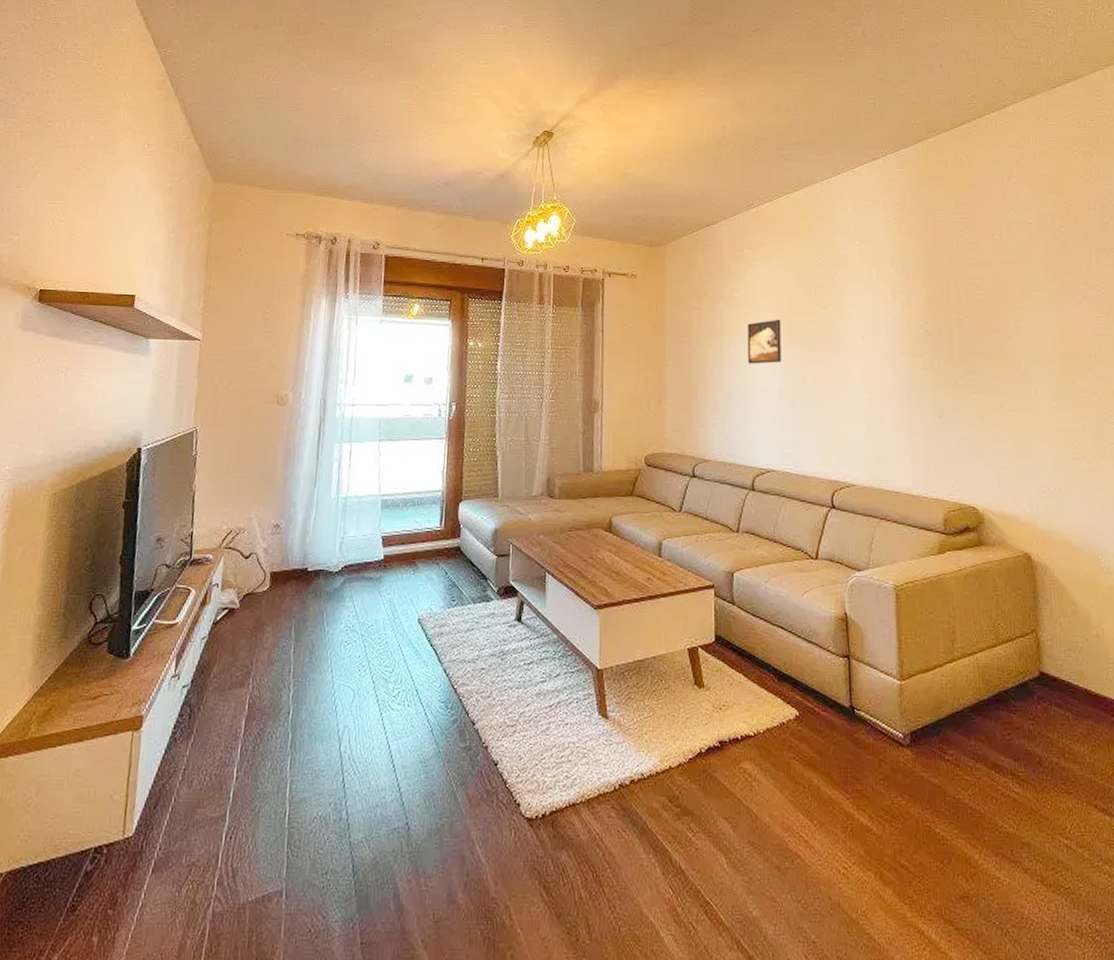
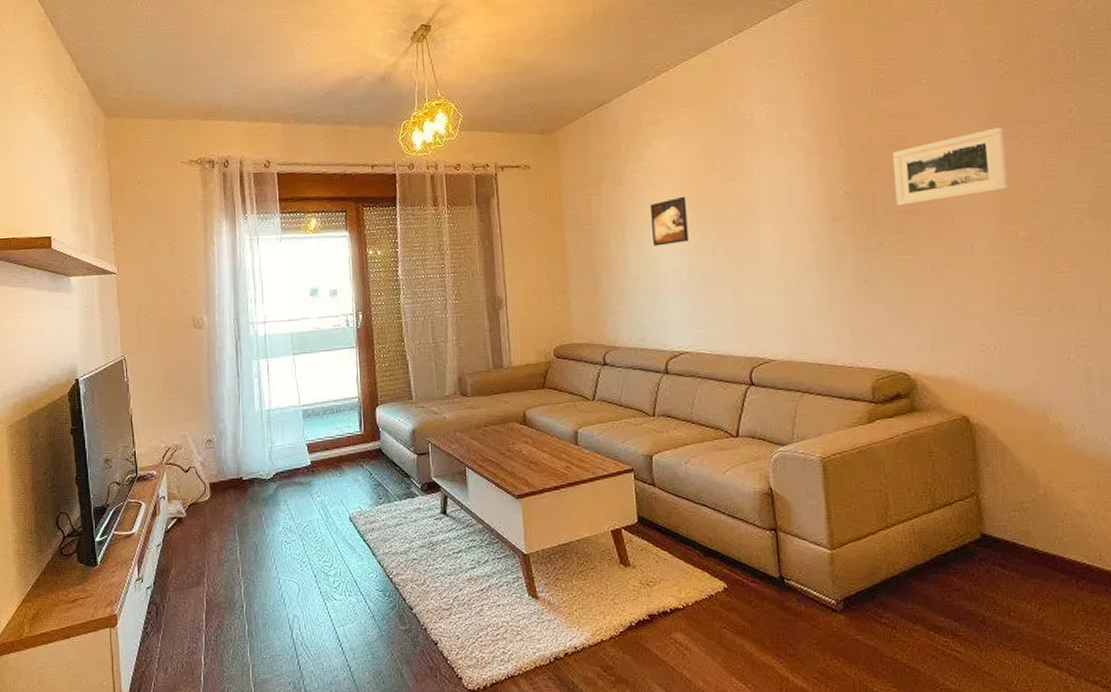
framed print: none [968,285,1068,349] -> present [893,127,1009,207]

